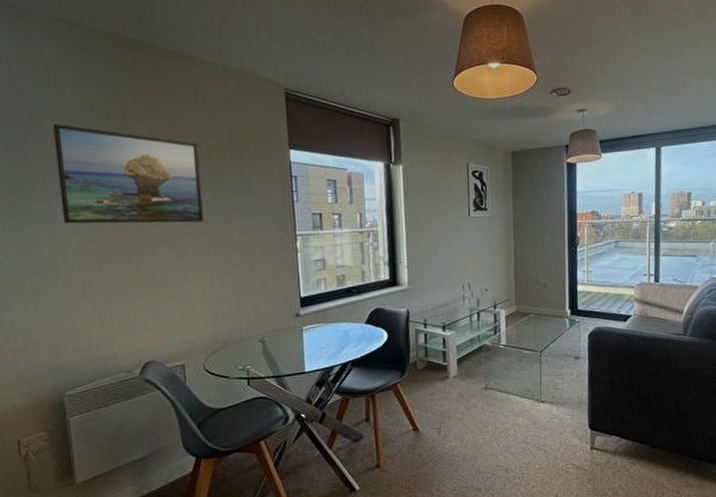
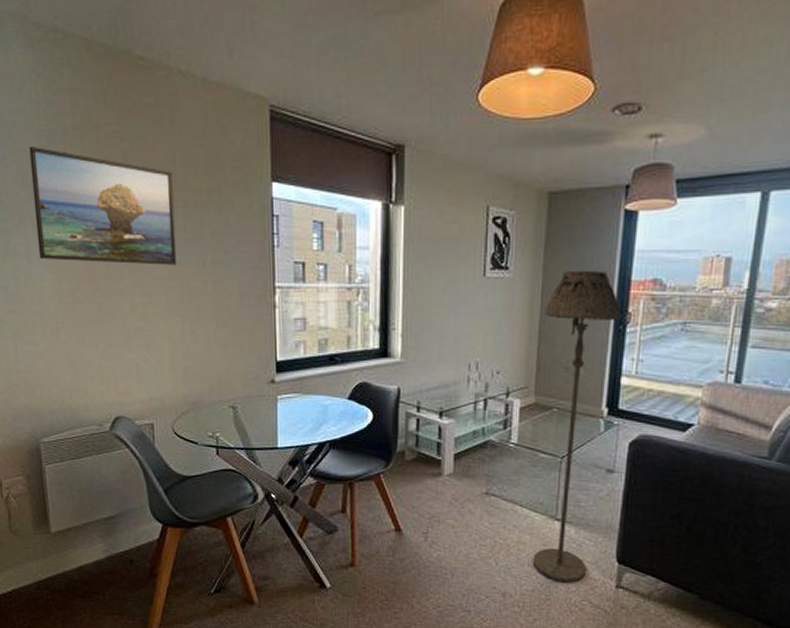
floor lamp: none [517,207,572,452] -> present [532,270,621,583]

